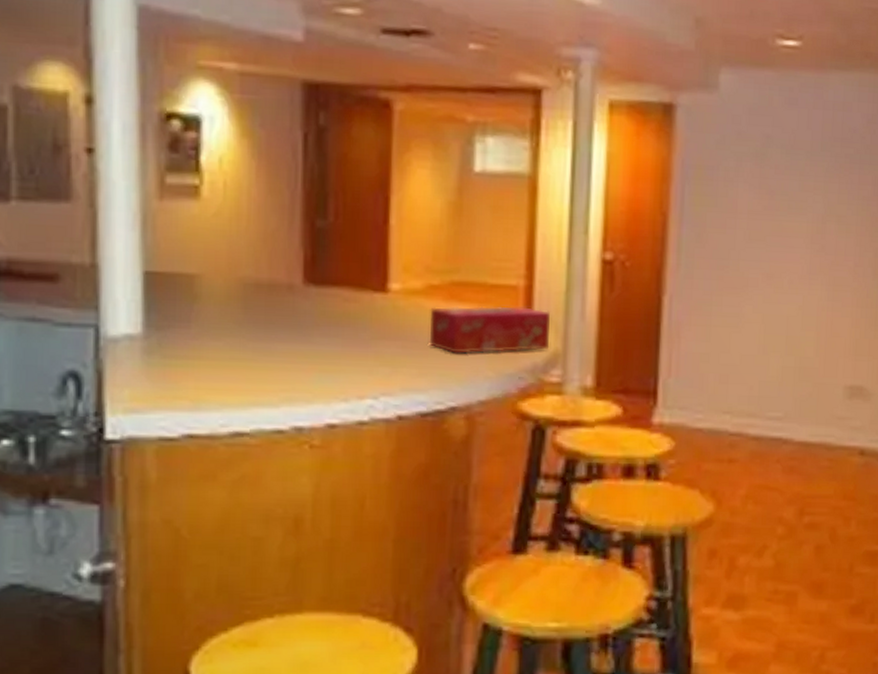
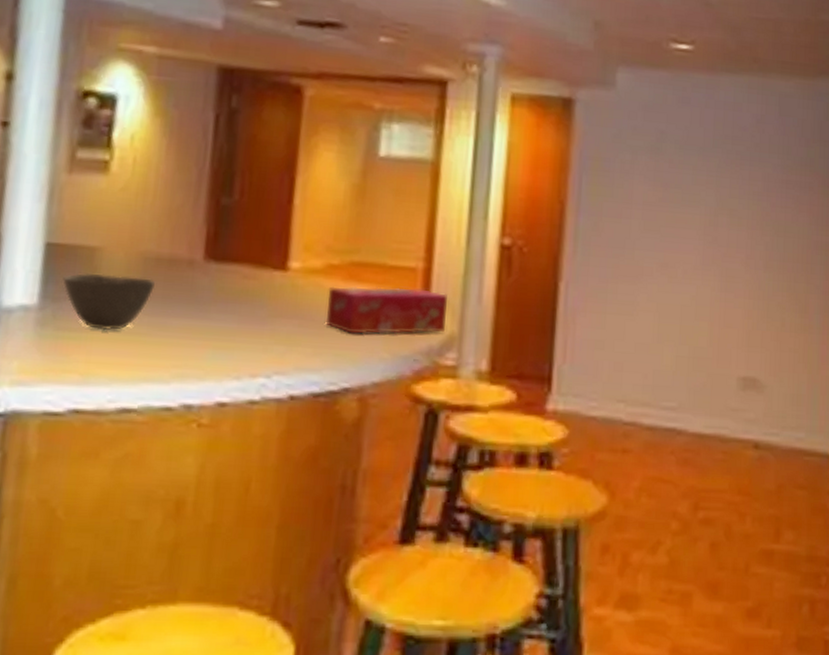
bowl: none [165,301,256,358] -> present [63,273,155,331]

